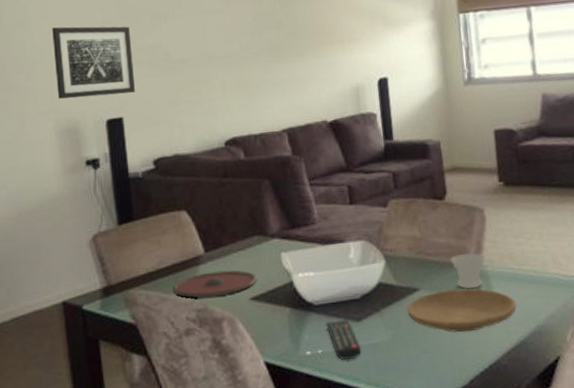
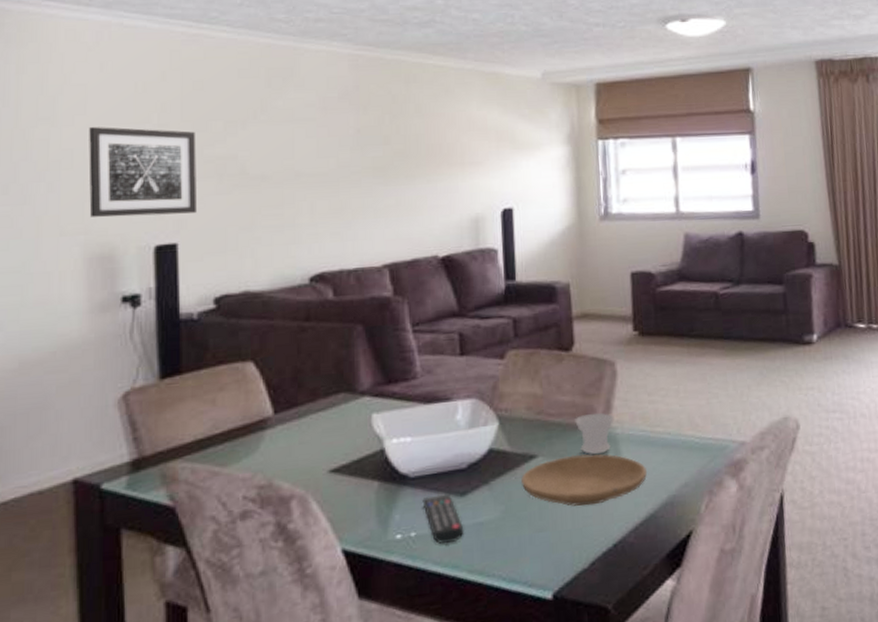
plate: present [172,270,257,298] -> none [227,435,339,472]

